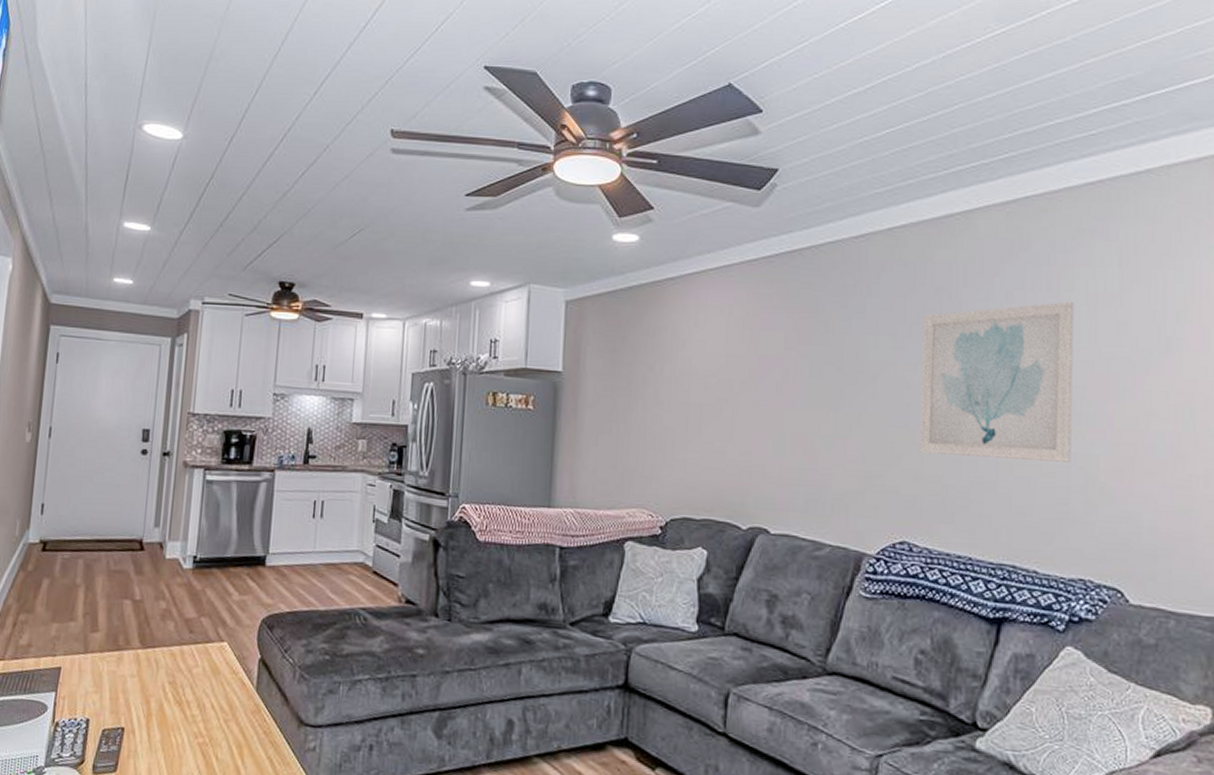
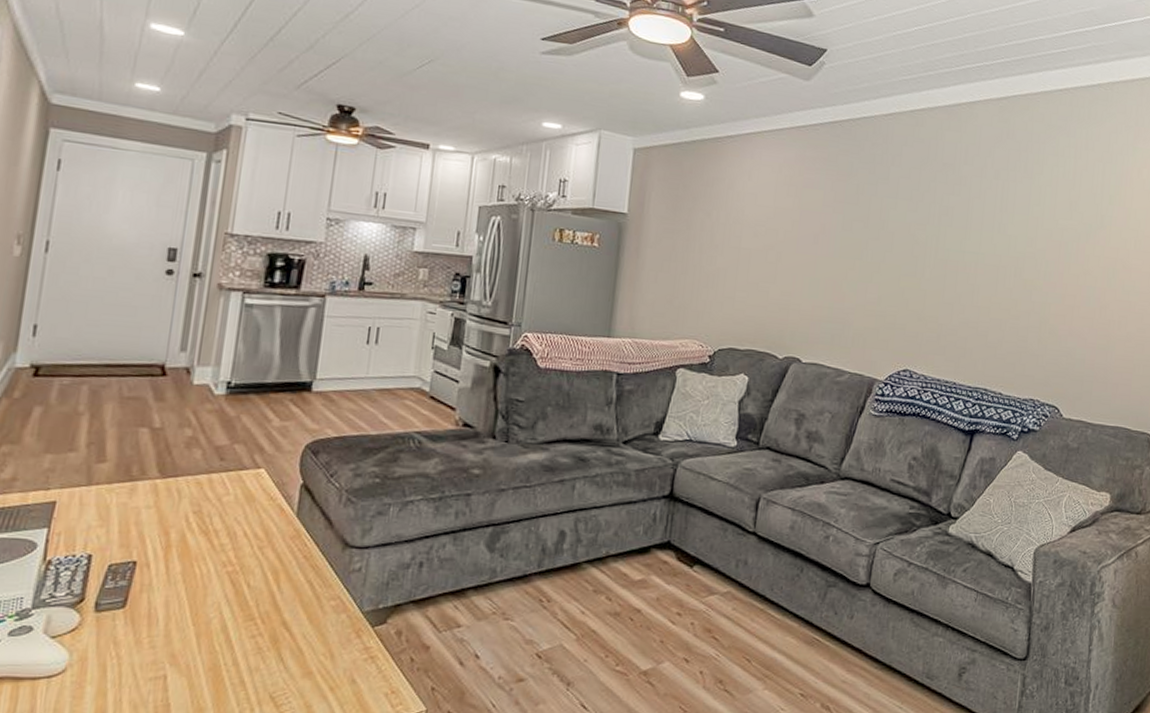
wall art: present [918,301,1074,462] -> none [922,182,1042,309]

